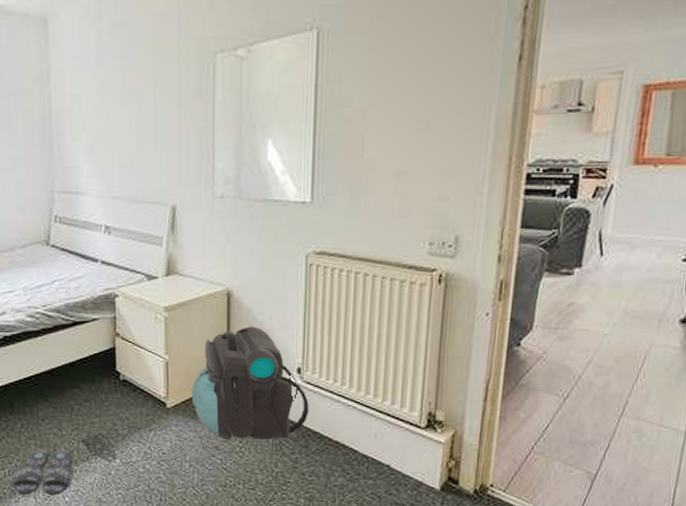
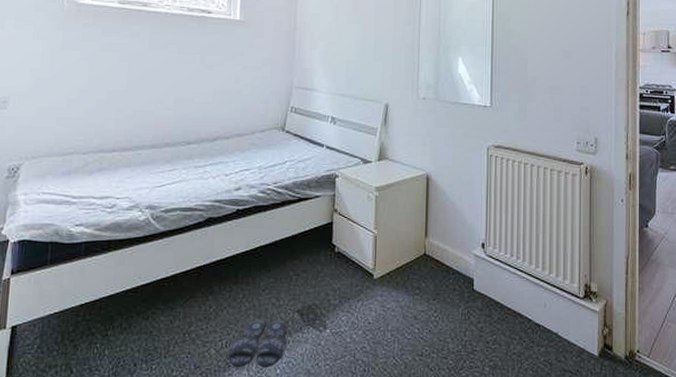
backpack: present [192,326,309,440] -> none [395,206,491,310]

